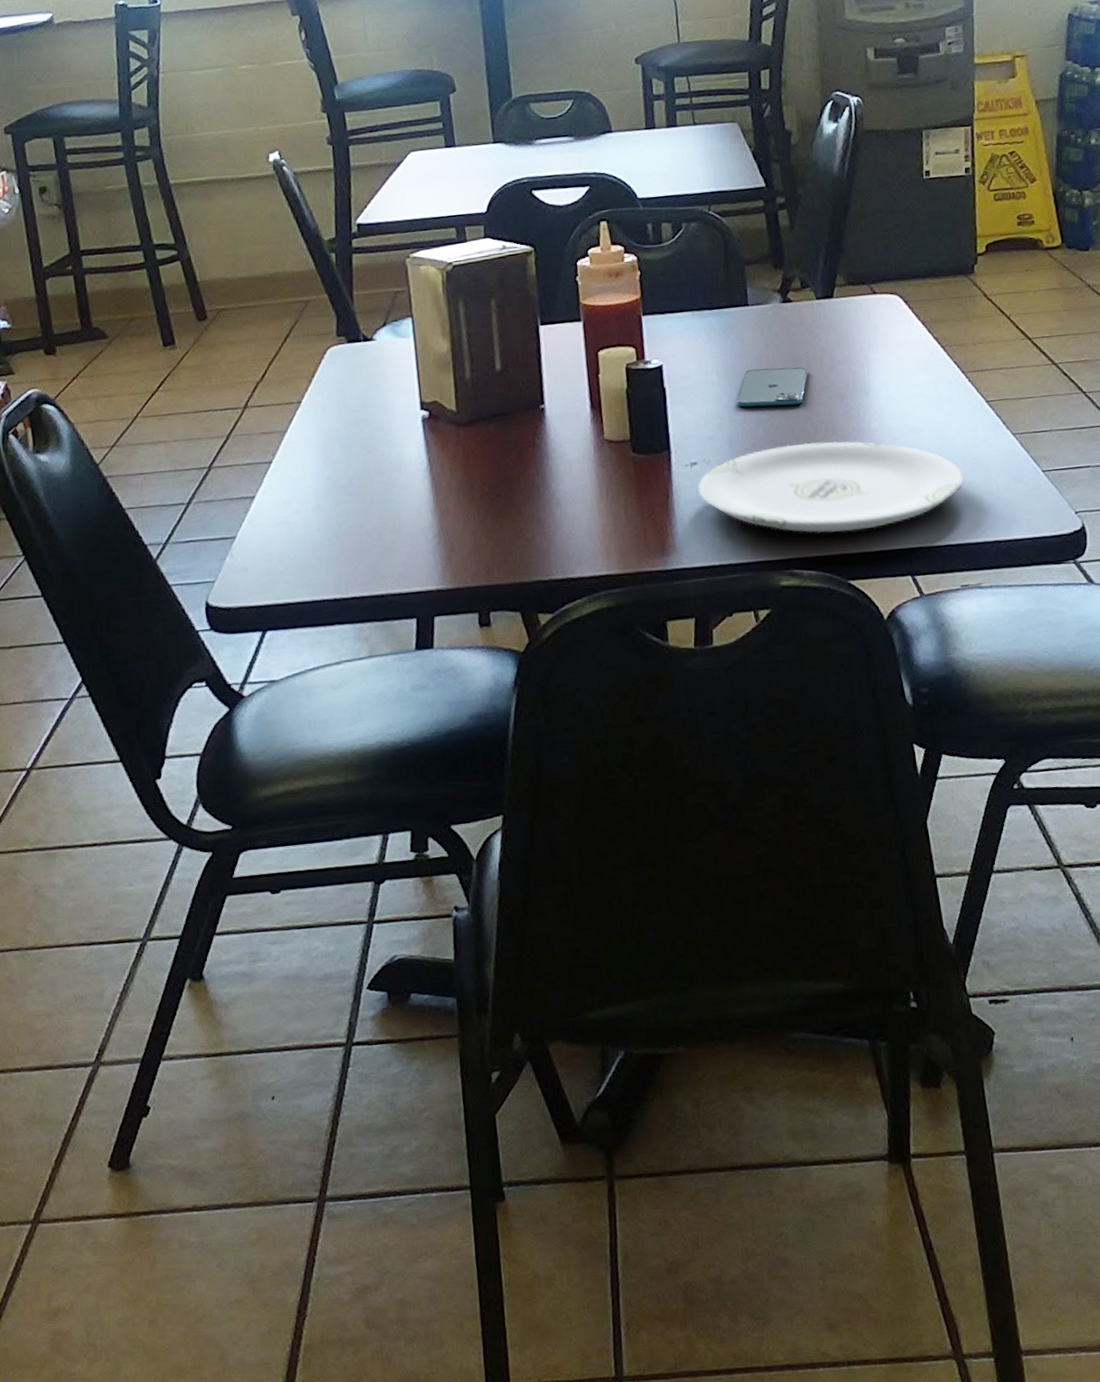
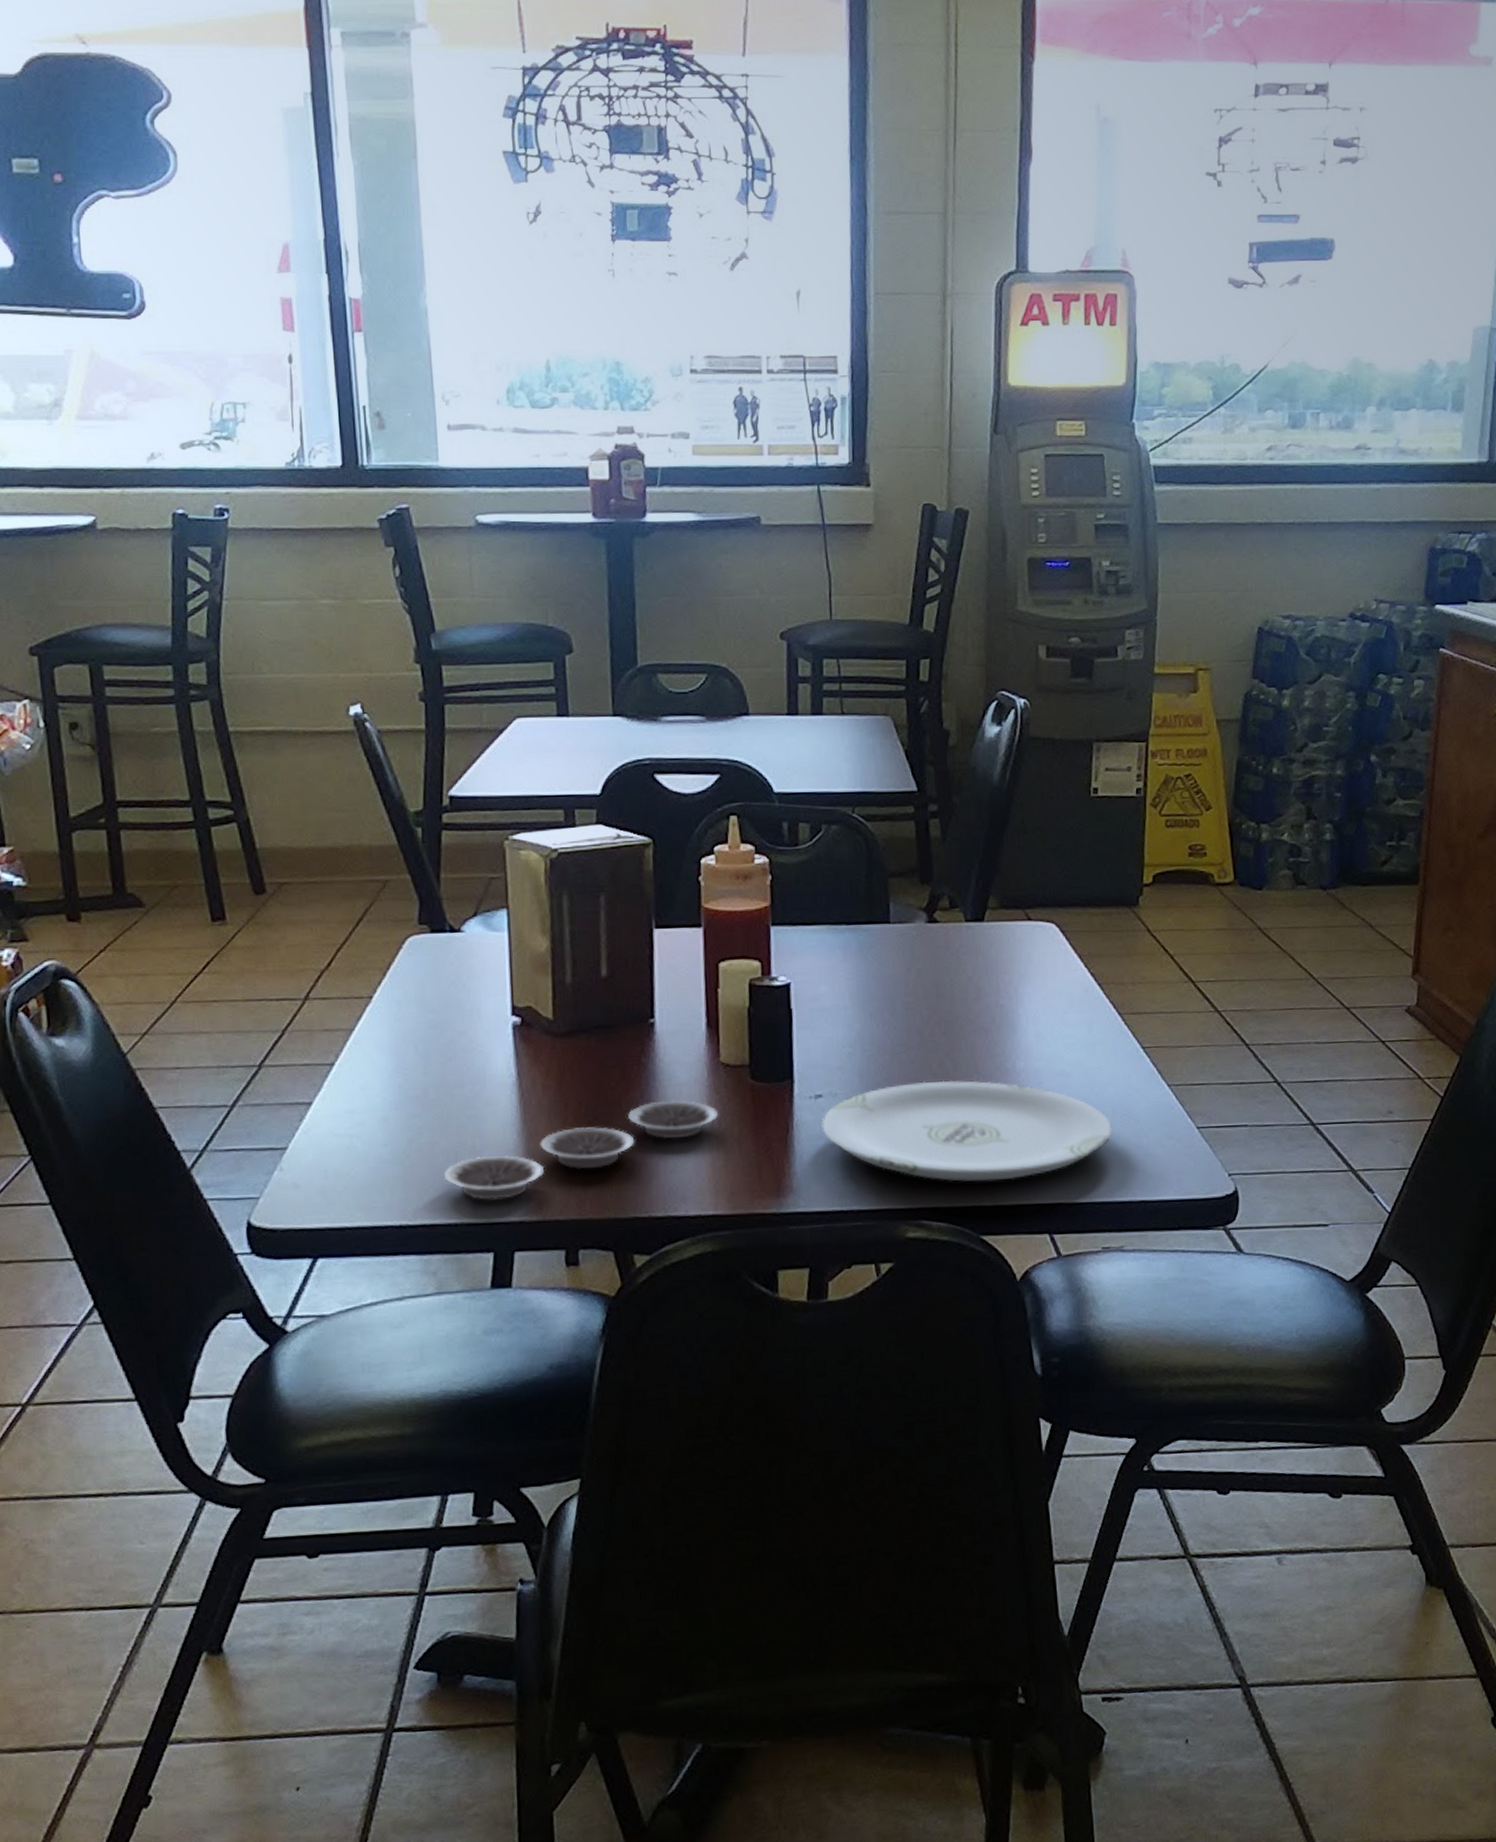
plate: none [369,474,606,573] -> present [443,1100,719,1200]
smartphone: present [736,367,808,407] -> none [870,994,951,1038]

